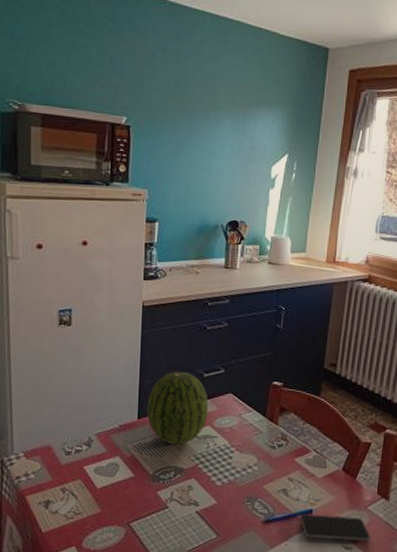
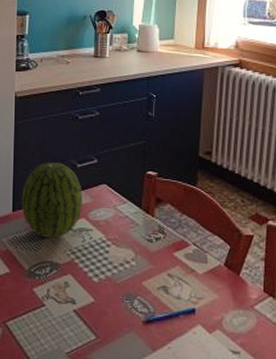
smartphone: present [300,514,370,541] -> none [183,314,259,345]

